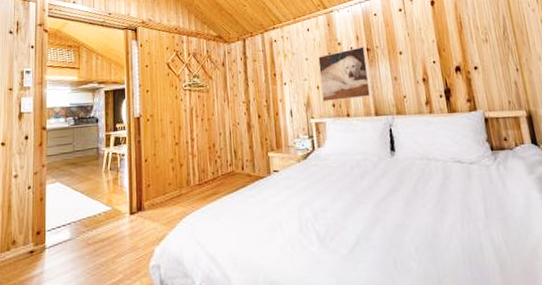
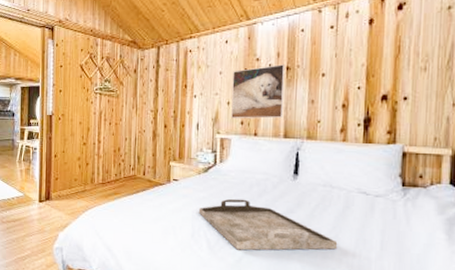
serving tray: none [303,182,446,239] -> present [198,198,338,251]

